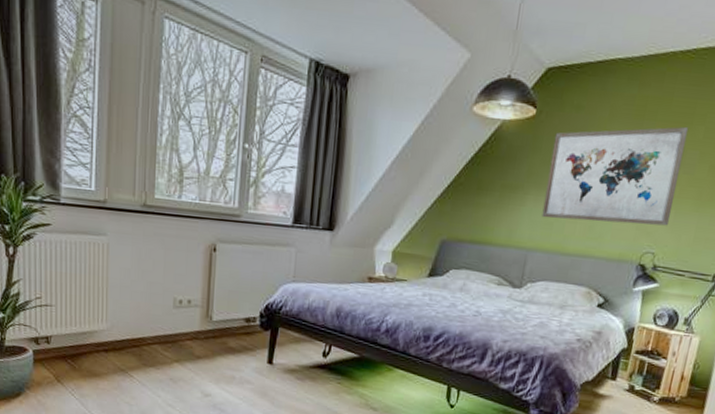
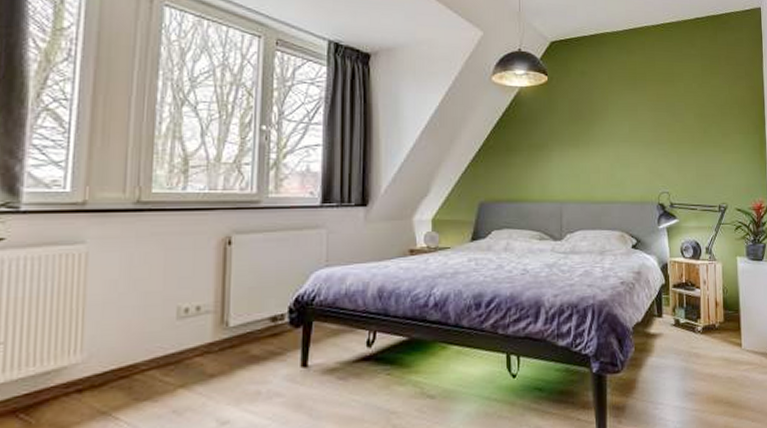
wall art: present [541,126,689,226] -> none [567,83,675,171]

